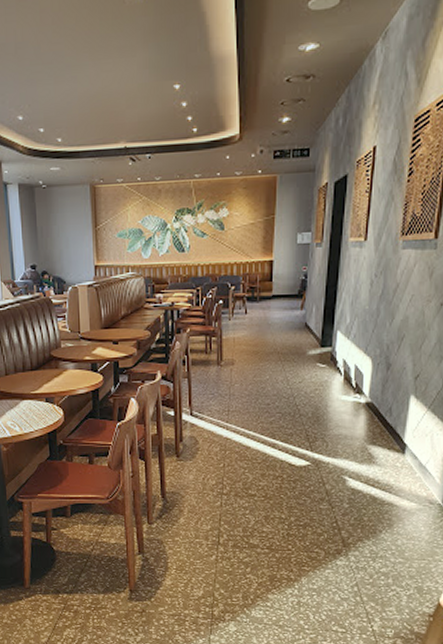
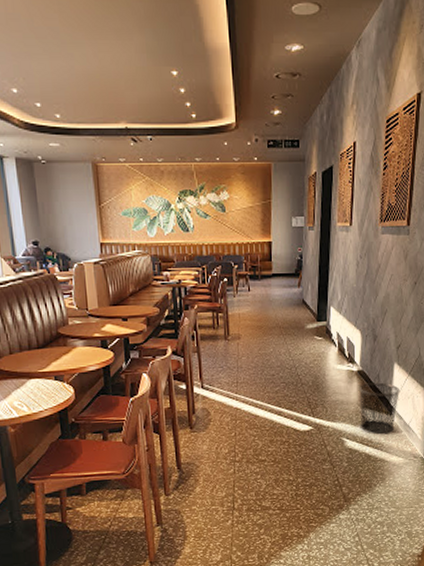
waste bin: none [365,416,417,475] -> present [359,382,401,435]

